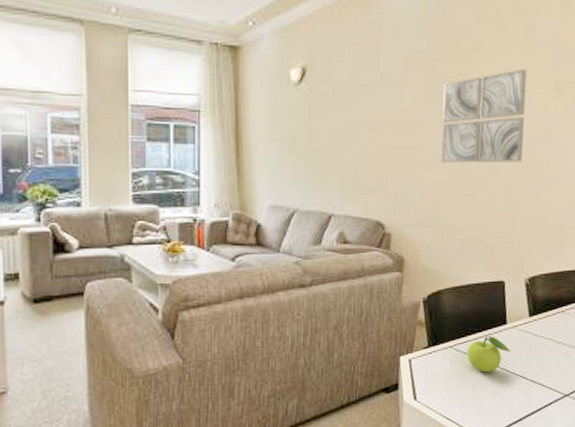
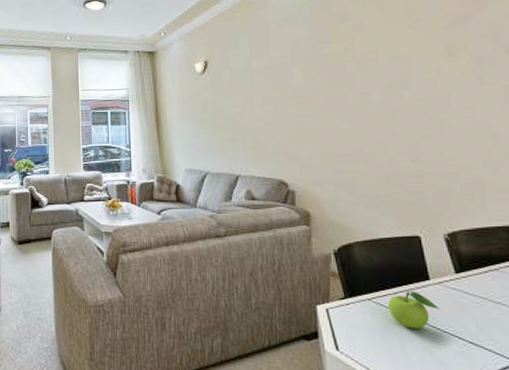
wall art: present [441,68,527,163] -> none [330,40,421,127]

